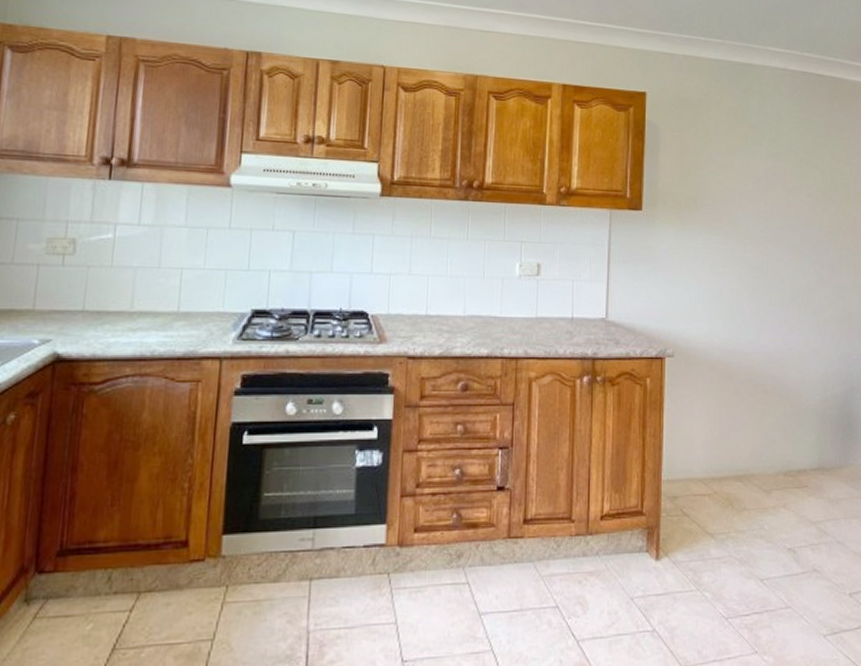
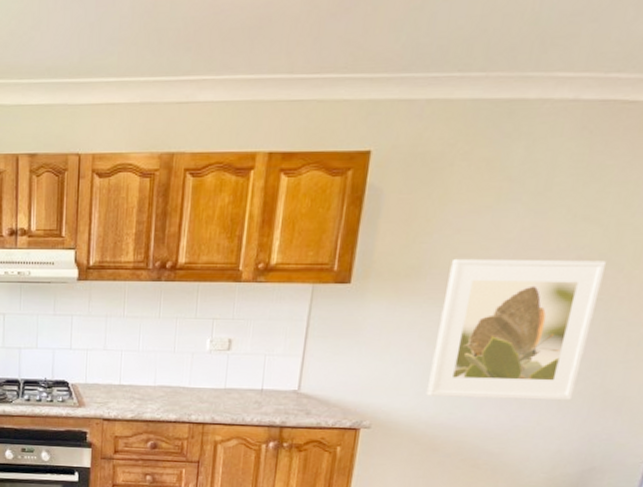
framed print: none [716,191,828,324] -> present [426,258,606,401]

